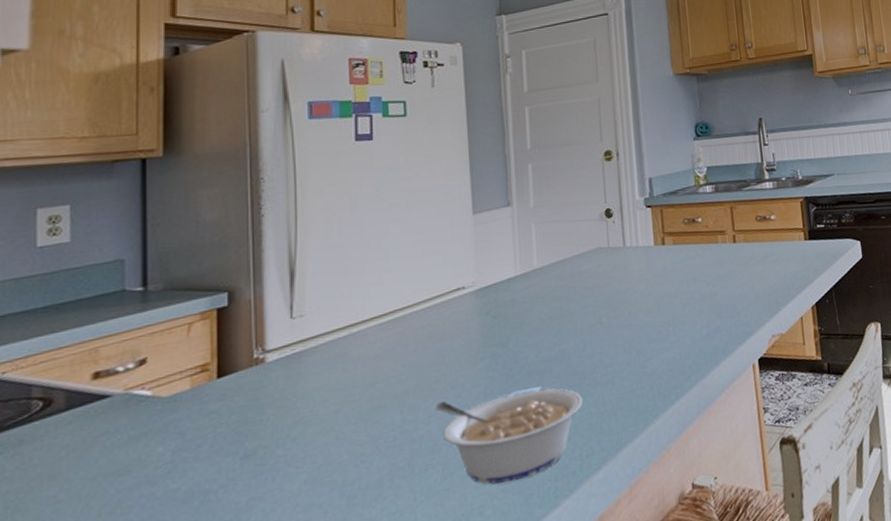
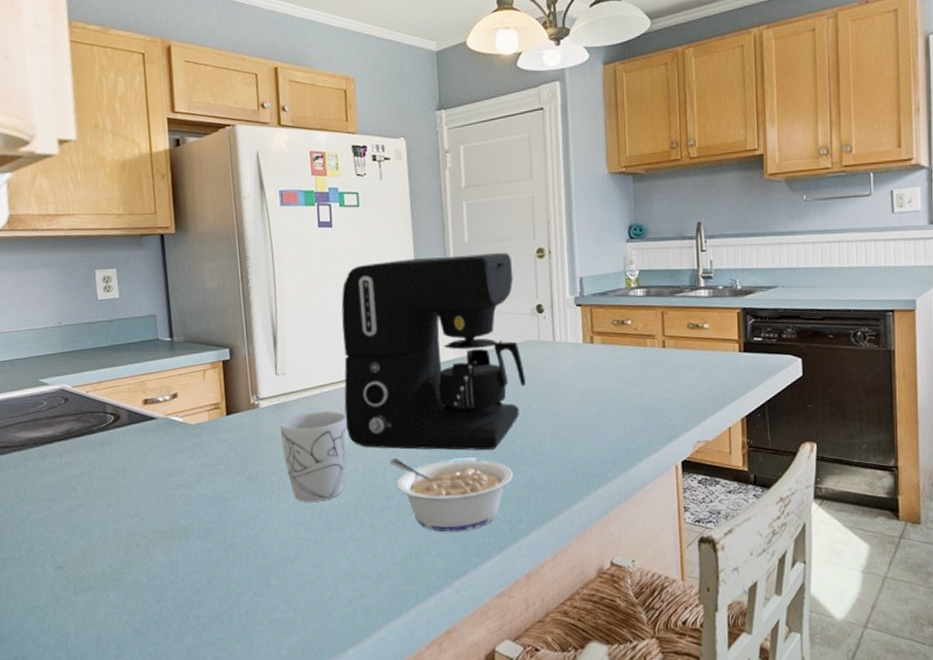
mug: none [292,354,383,477] -> present [280,411,348,502]
coffee maker: none [380,157,595,394] -> present [341,253,526,450]

